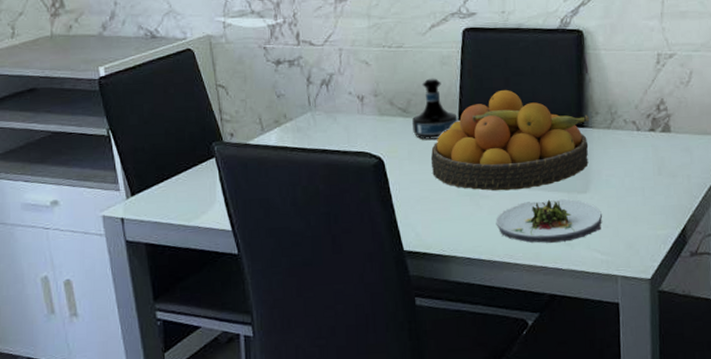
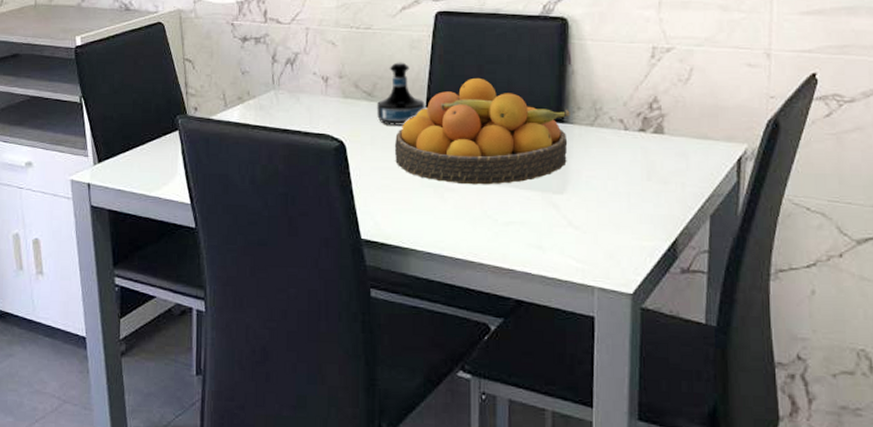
salad plate: present [495,198,602,243] -> none [460,198,579,245]

